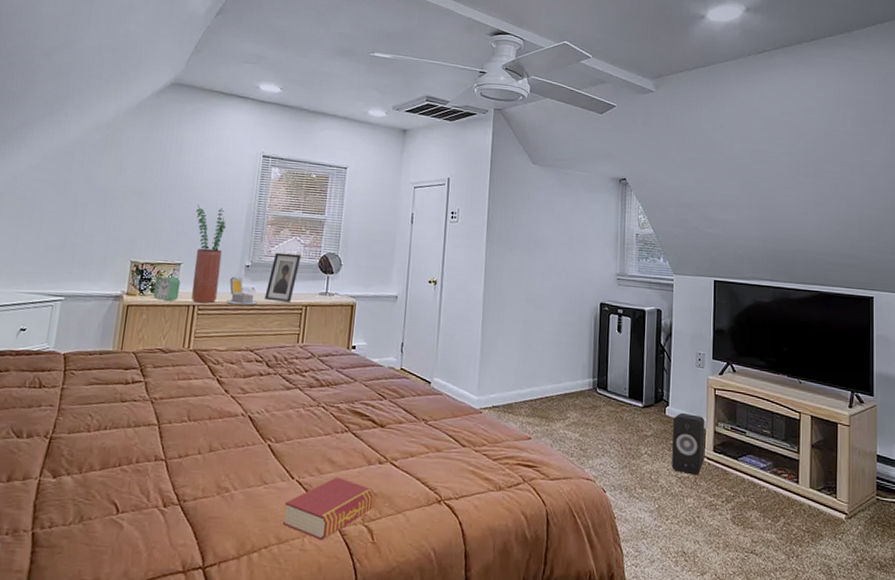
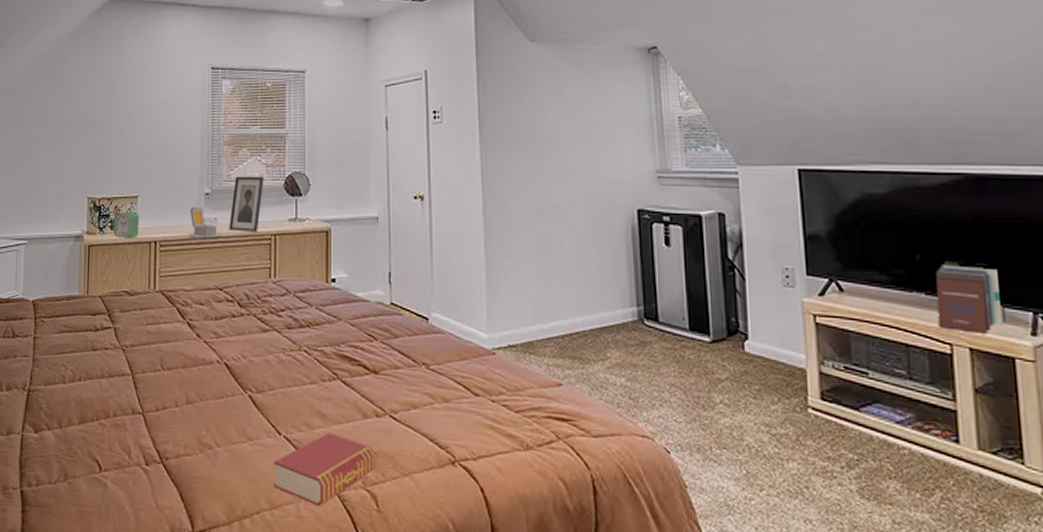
vase: present [191,204,226,304] -> none [147,129,180,239]
speaker: present [672,412,705,475] -> none [755,348,808,432]
books: none [793,353,835,406] -> present [936,261,1006,334]

